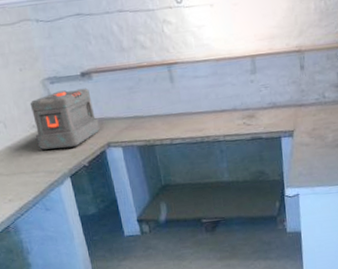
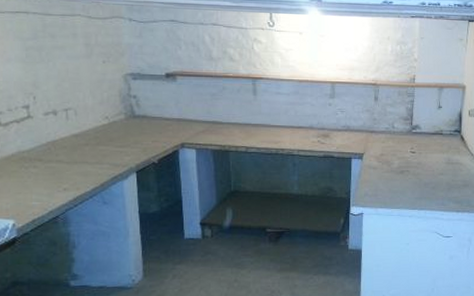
toolbox: present [30,88,100,150] -> none [107,87,176,143]

